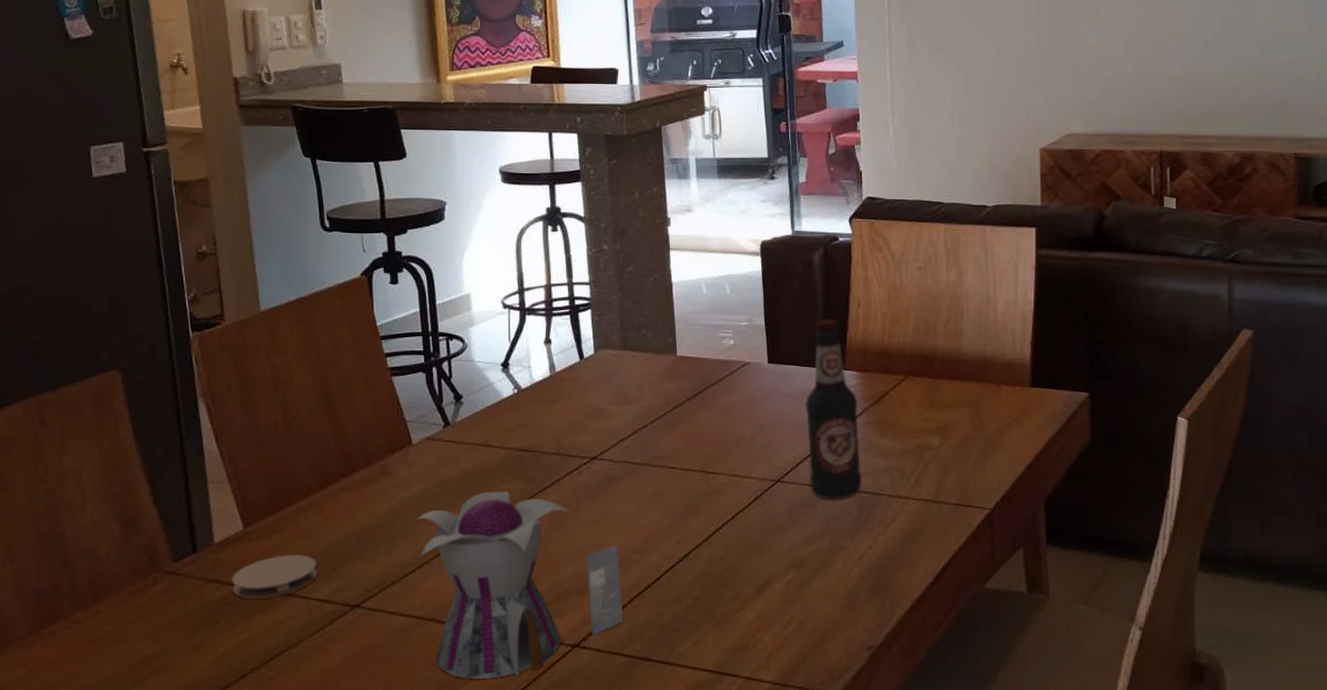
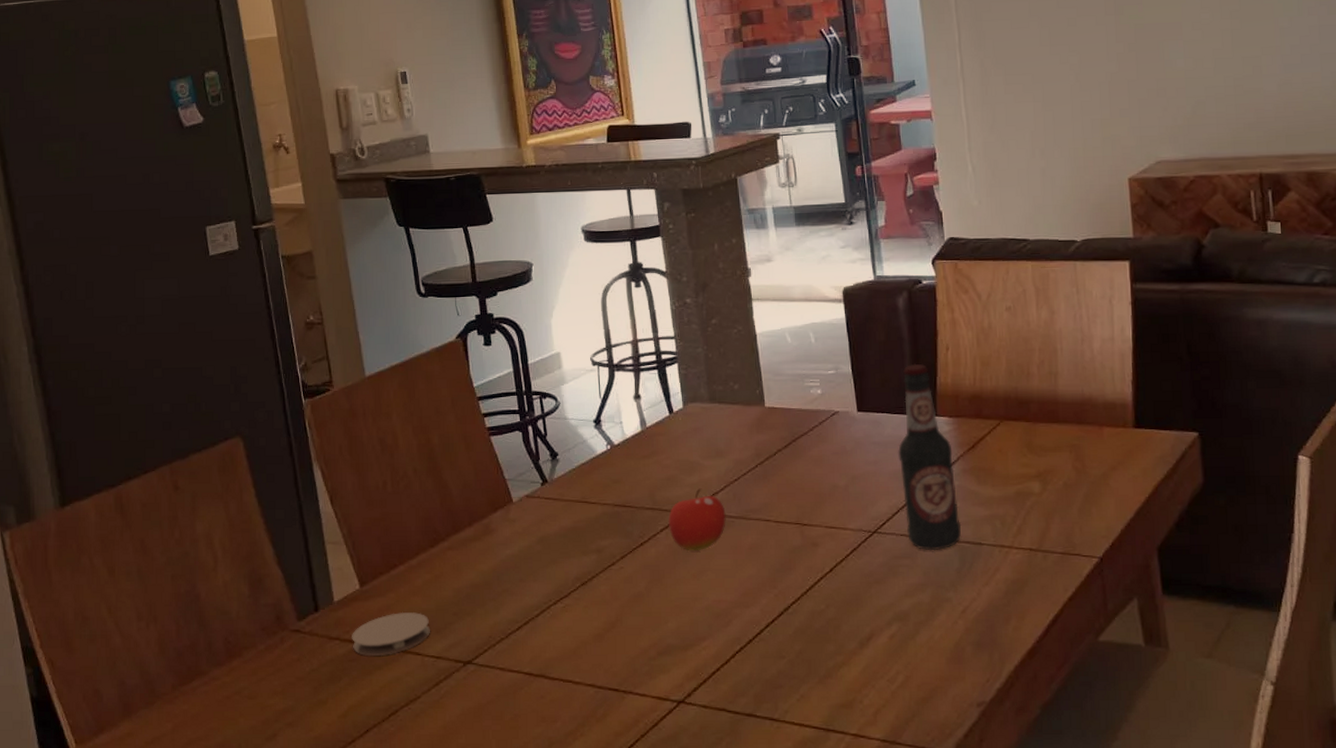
teapot: present [418,491,623,679] -> none [522,547,727,735]
fruit: none [572,434,632,497] -> present [667,488,726,552]

